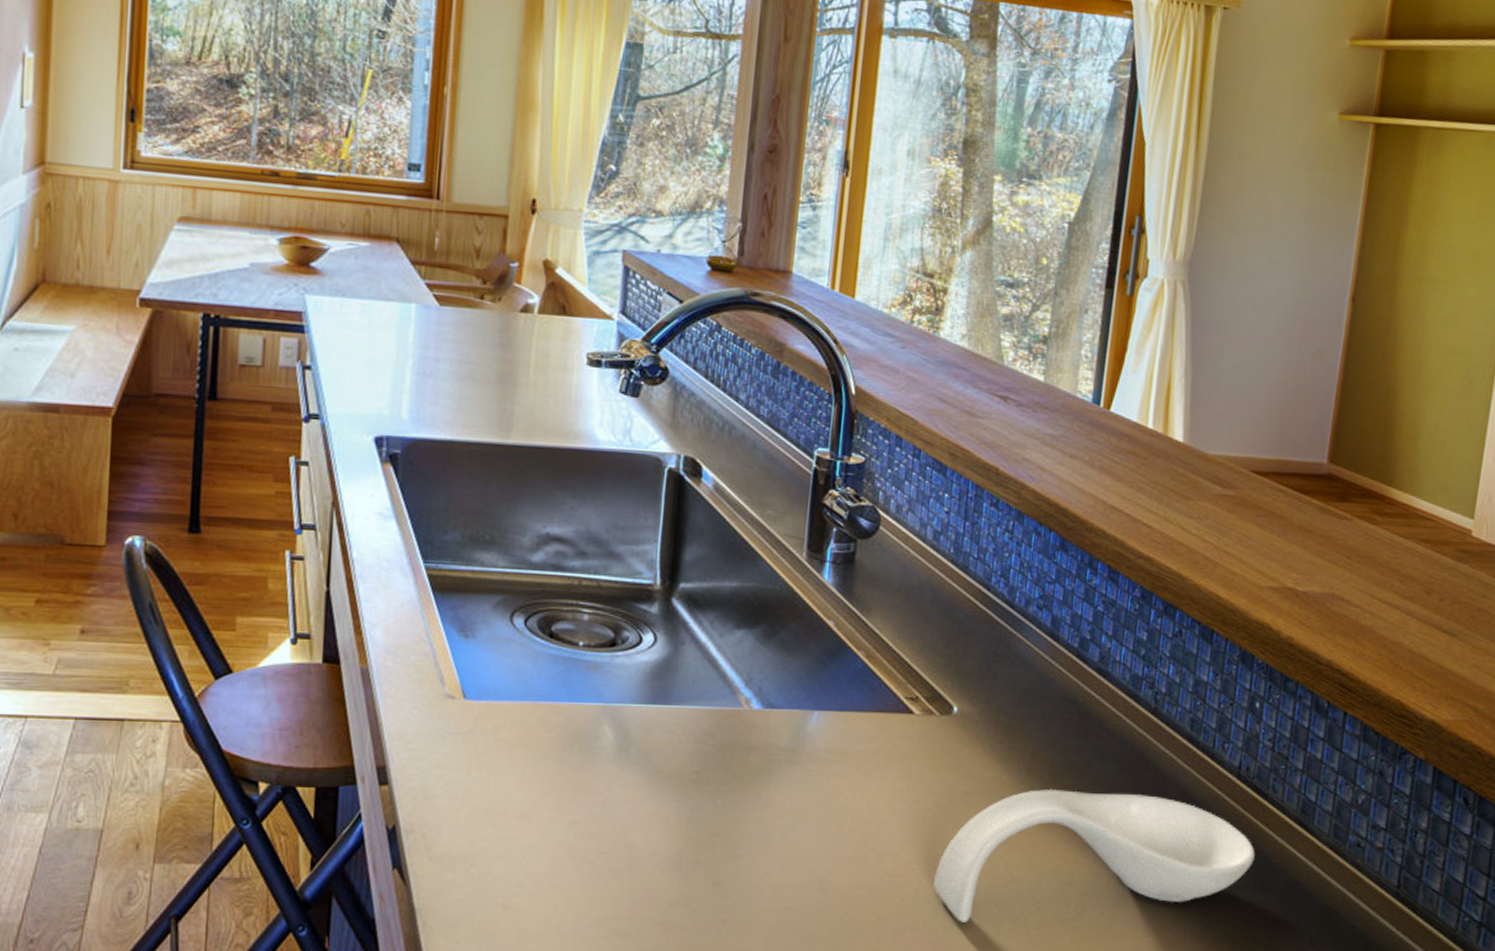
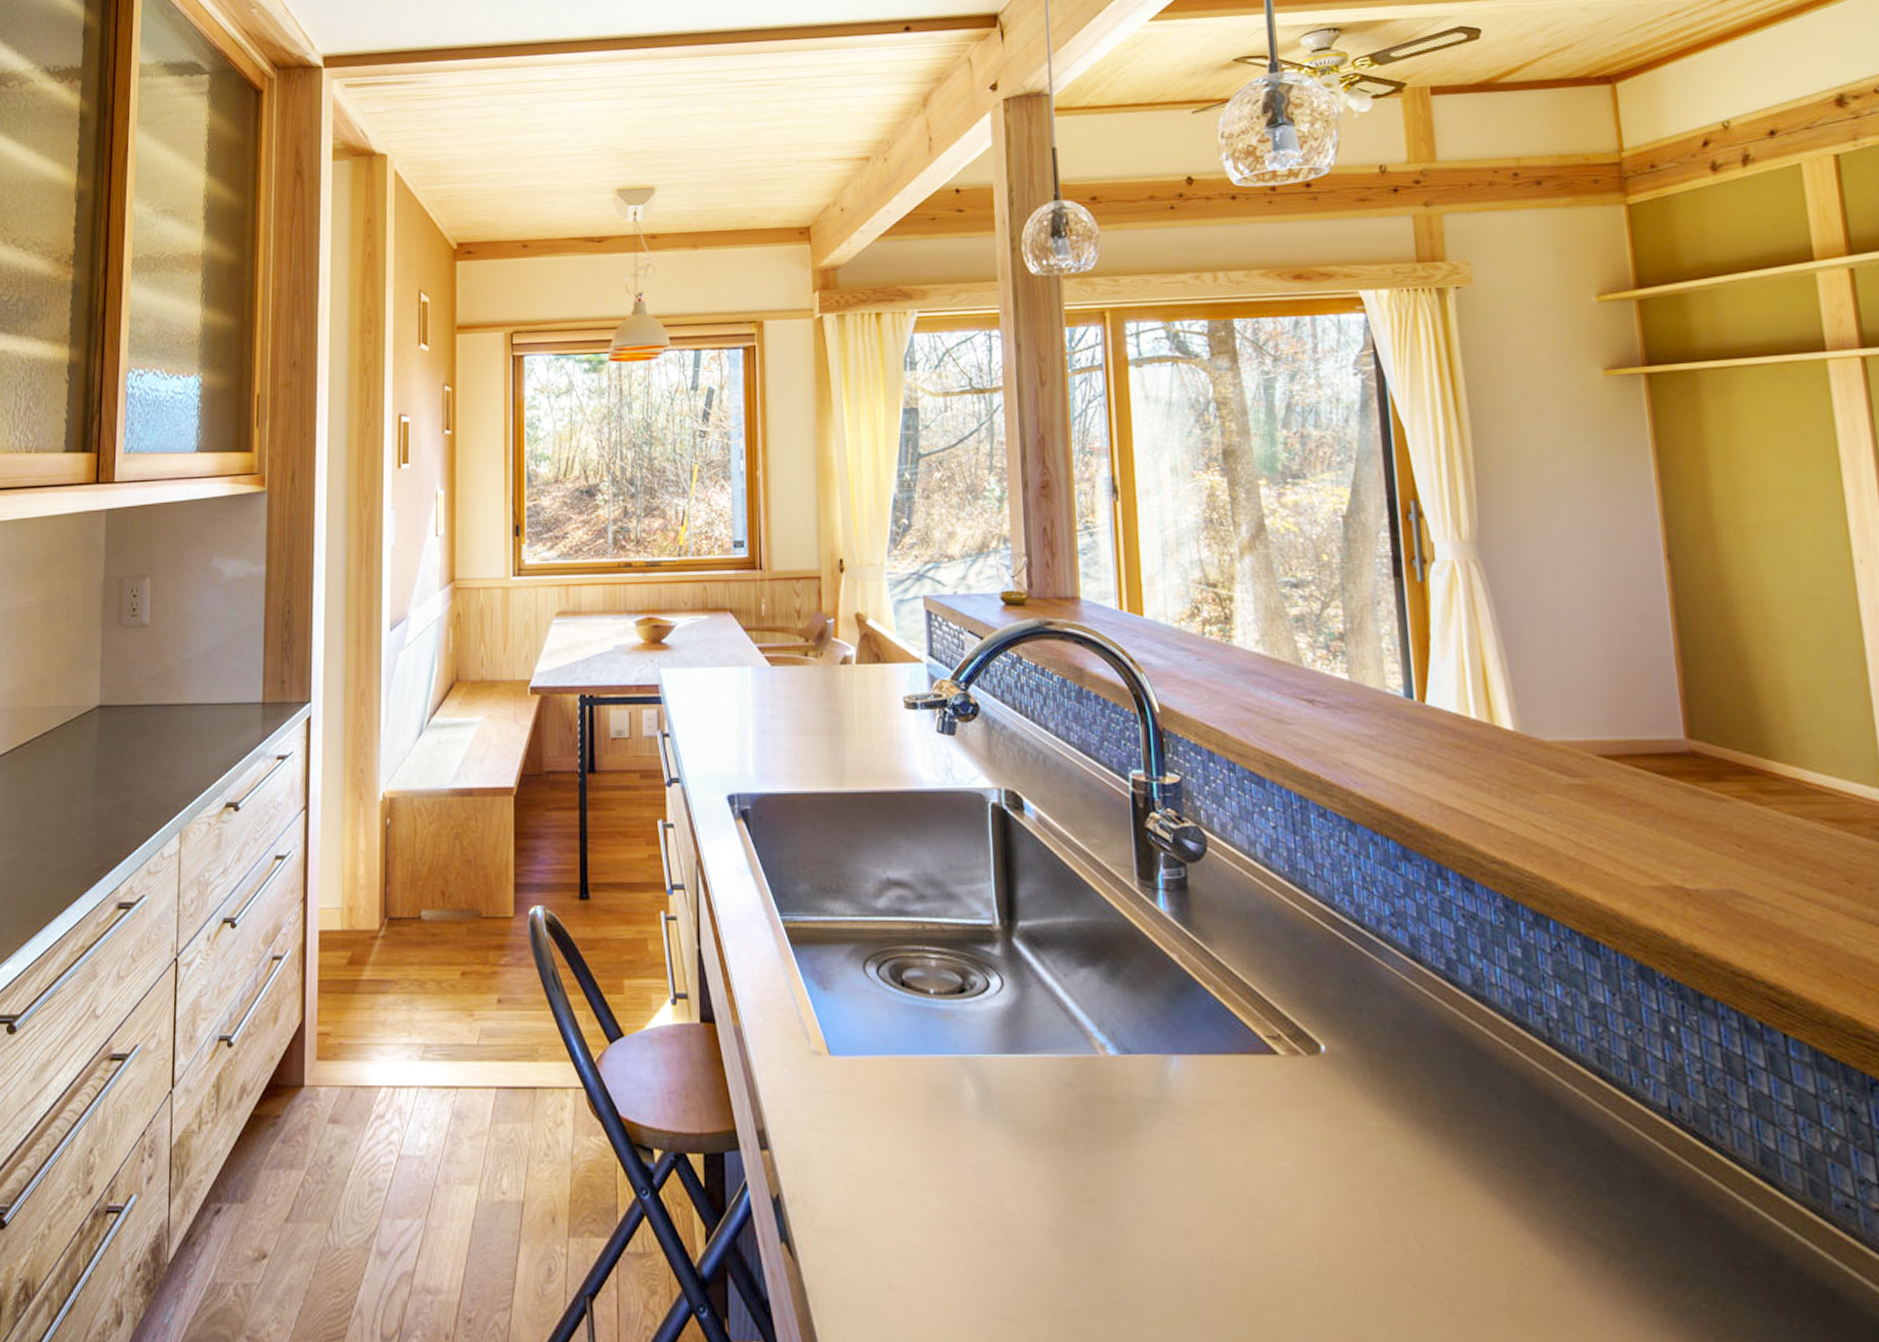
spoon rest: present [933,788,1255,922] -> none [1336,1139,1717,1308]

